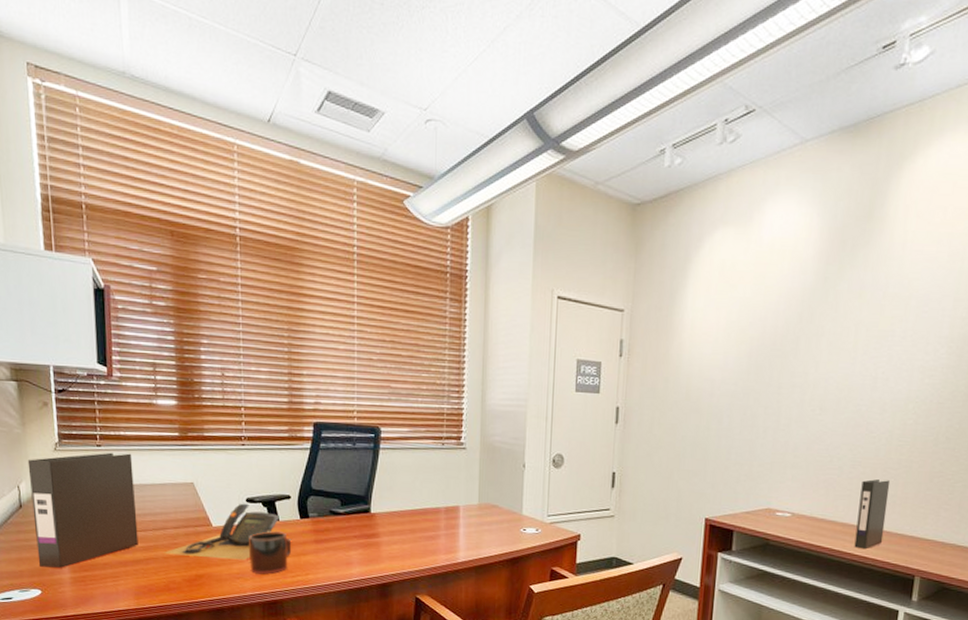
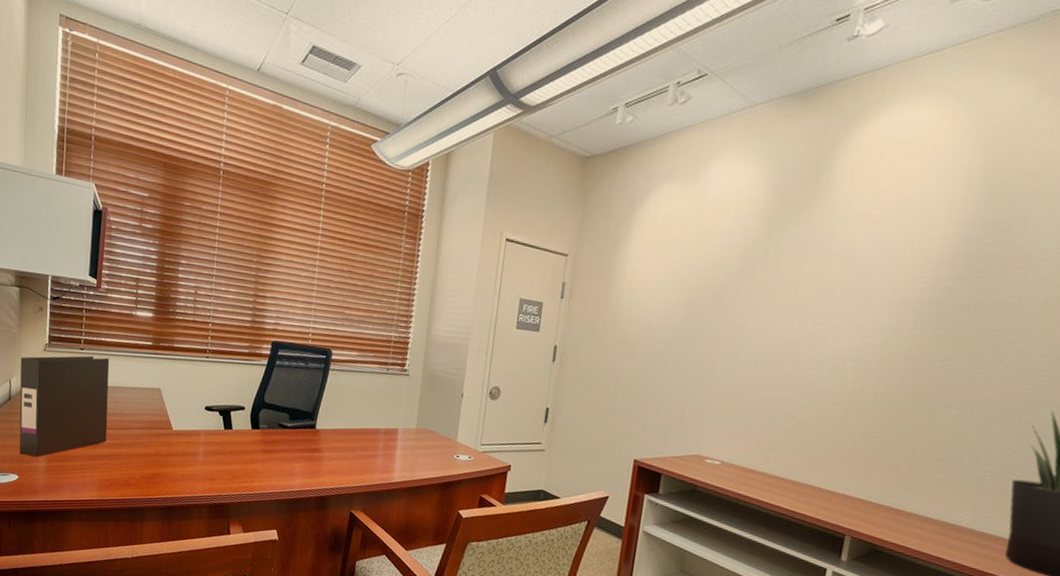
telephone: present [164,503,292,560] -> none [128,410,242,464]
mug: present [248,530,292,574] -> none [202,438,242,478]
binder: present [854,479,891,550] -> none [783,434,824,504]

